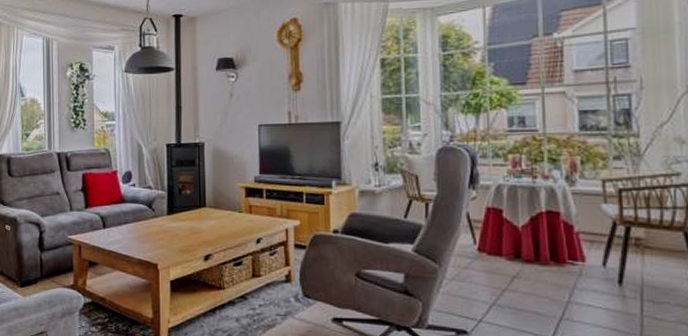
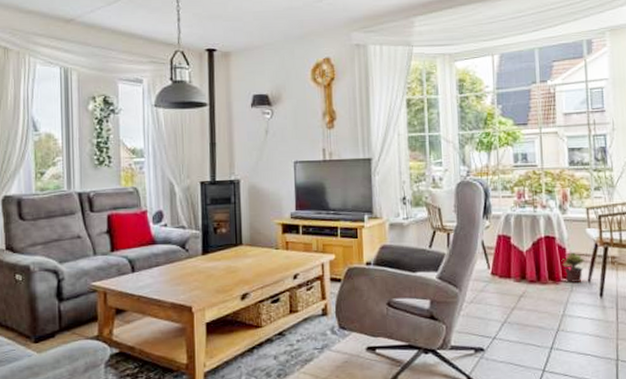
potted plant: none [567,230,599,265] -> present [561,252,585,283]

